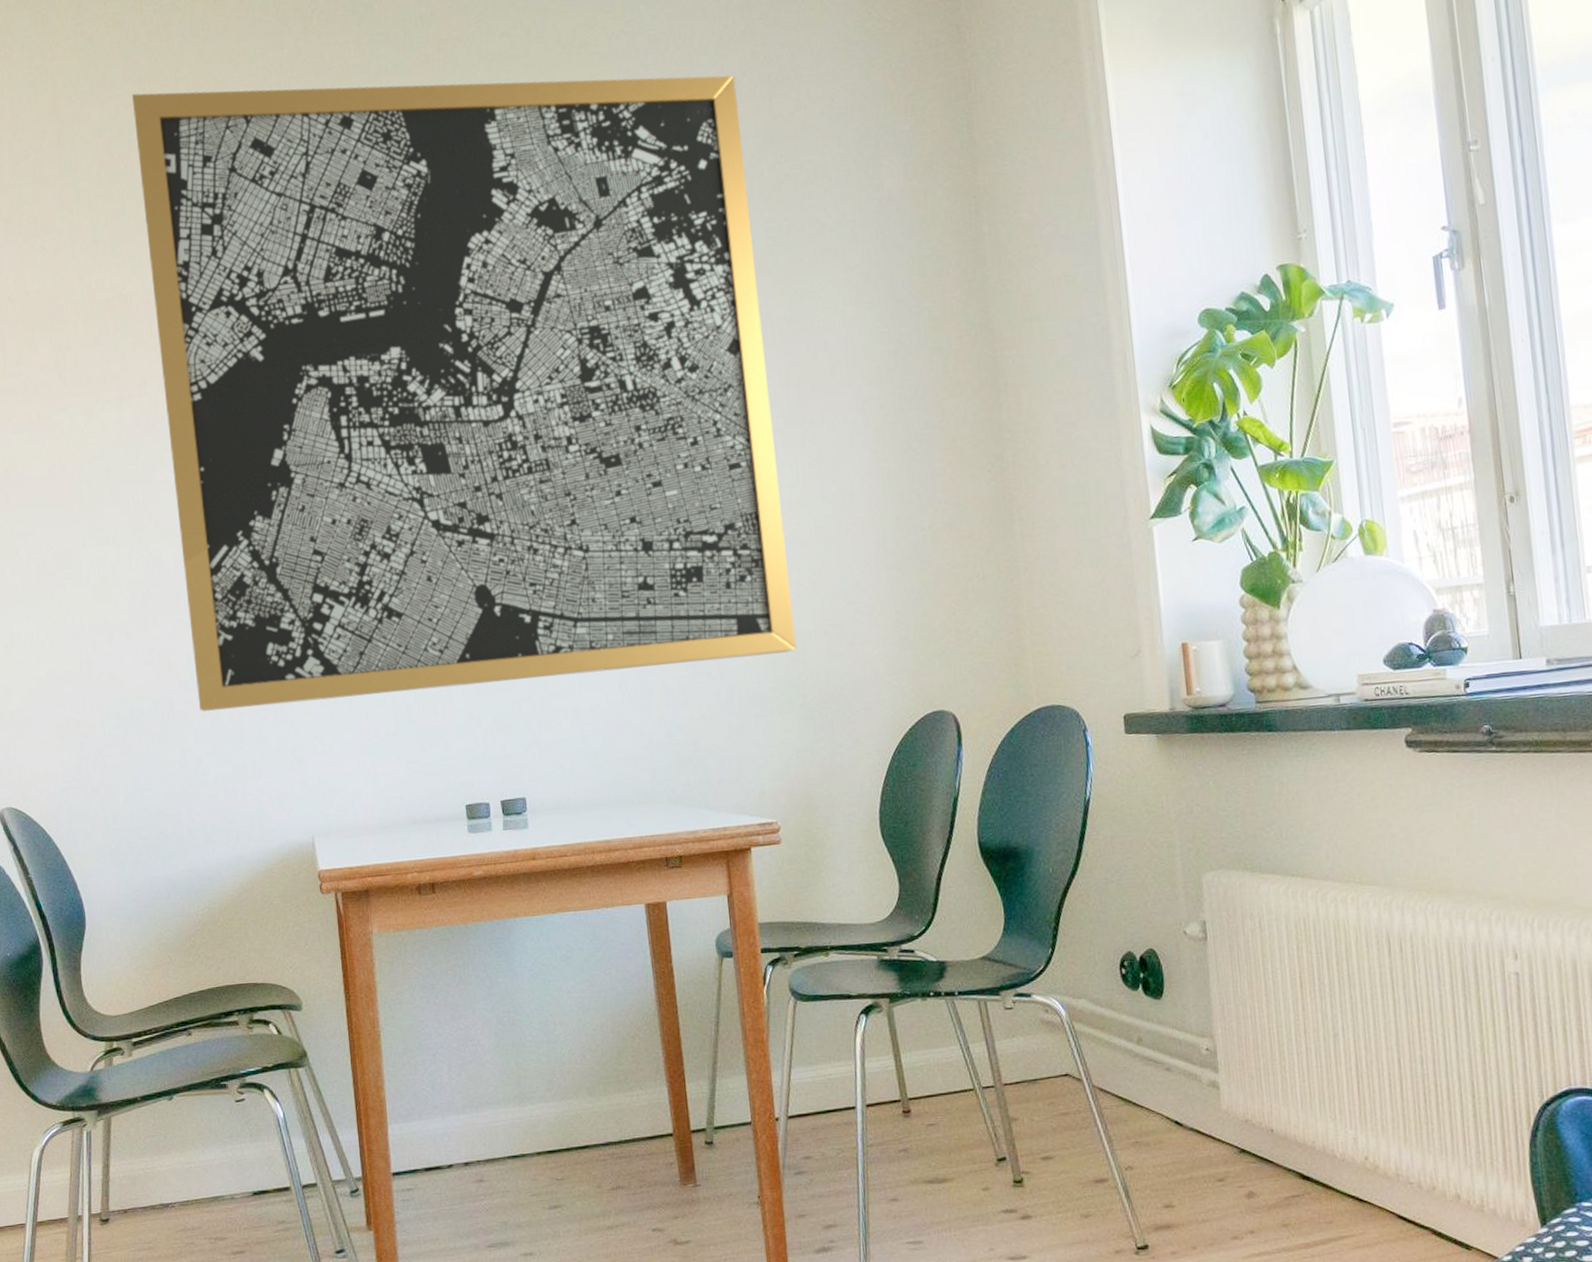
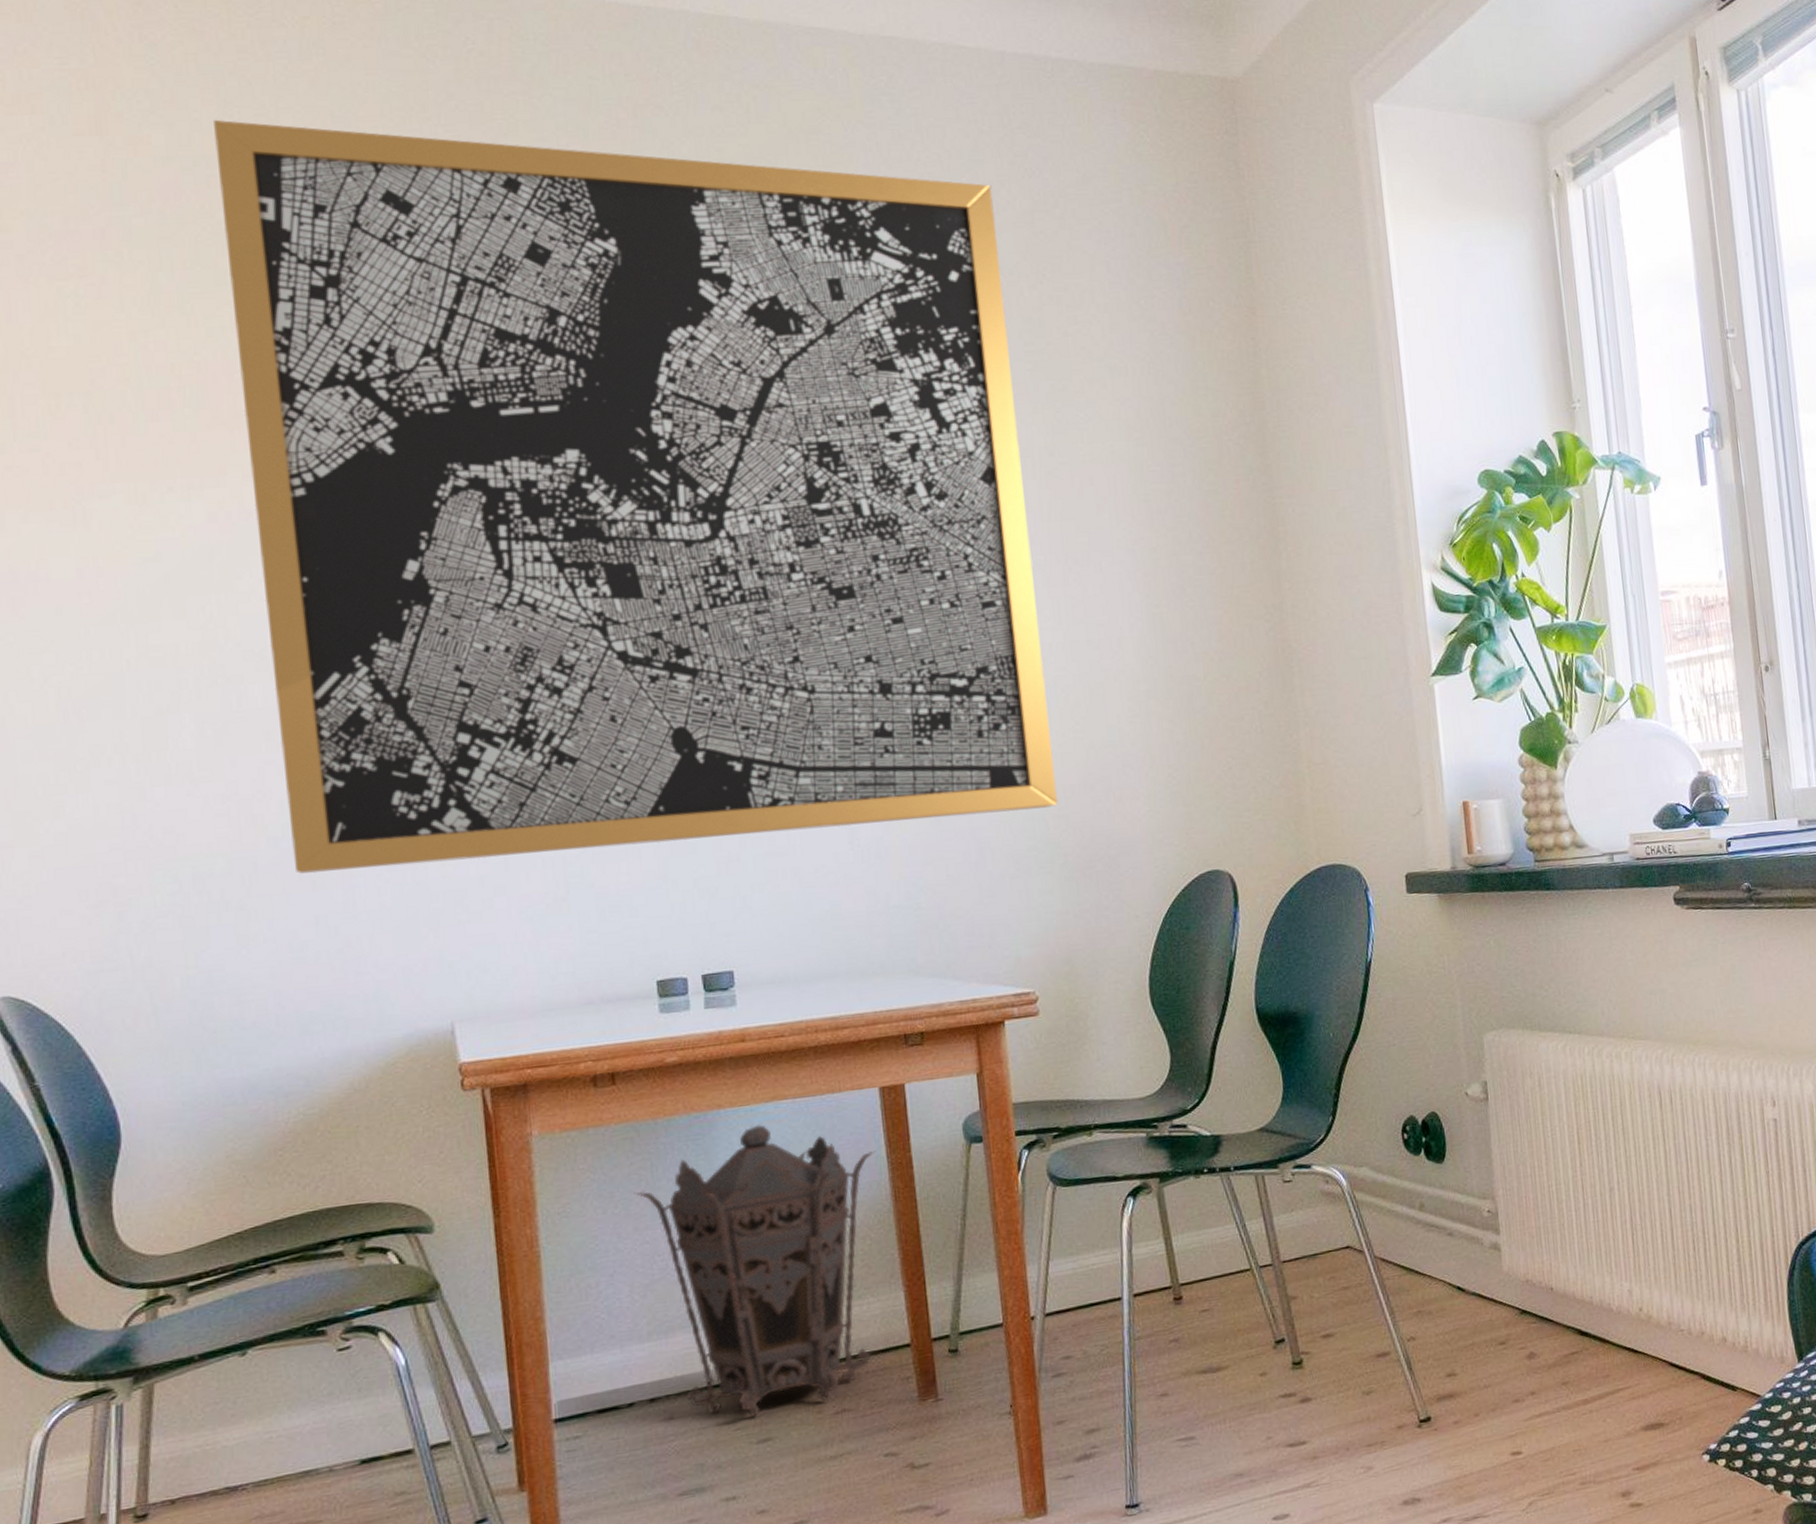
lantern: none [450,933,643,1186] -> present [634,1125,876,1417]

